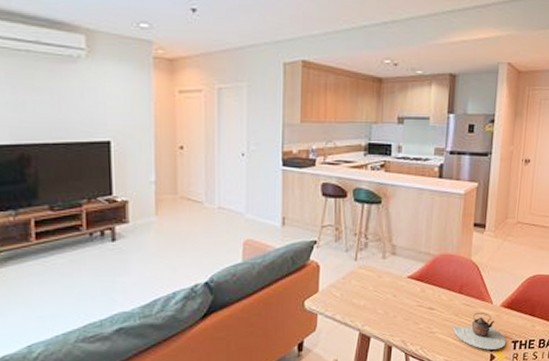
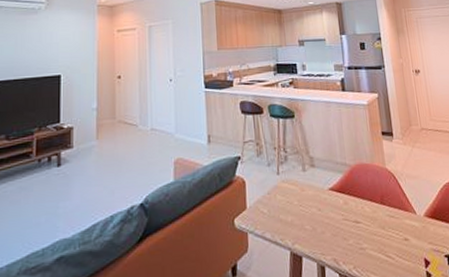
teapot: present [452,312,507,350] -> none [381,223,439,267]

